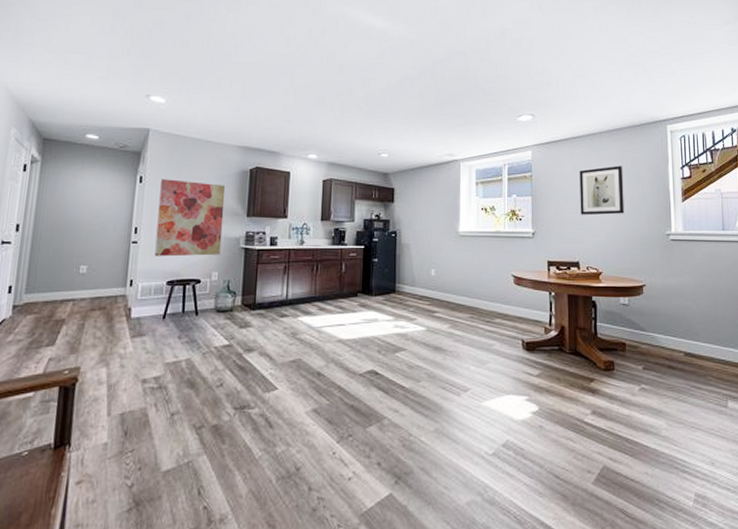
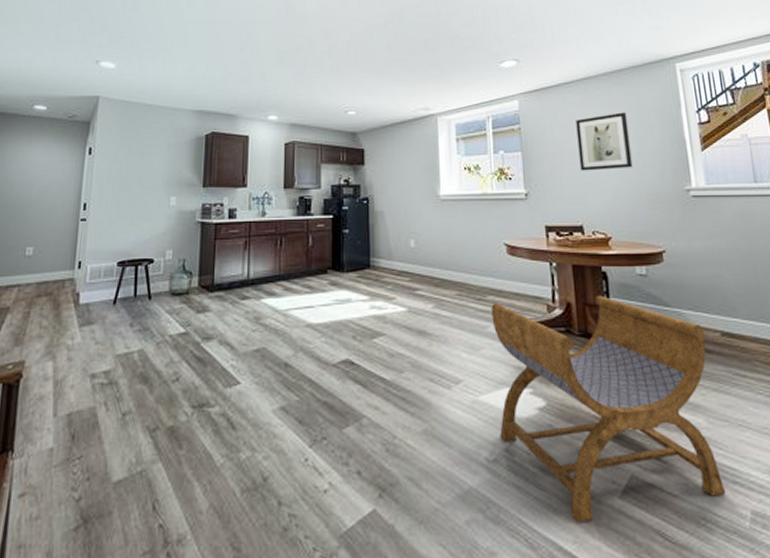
wall art: present [154,179,226,257] -> none [104,149,180,234]
stool: none [498,320,677,503] -> present [491,295,727,523]

